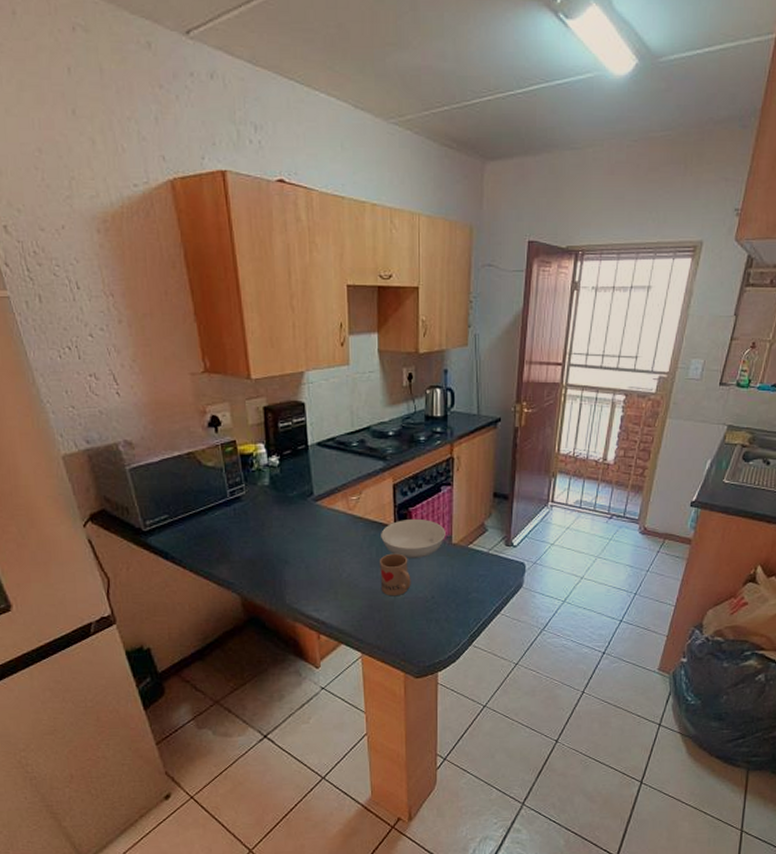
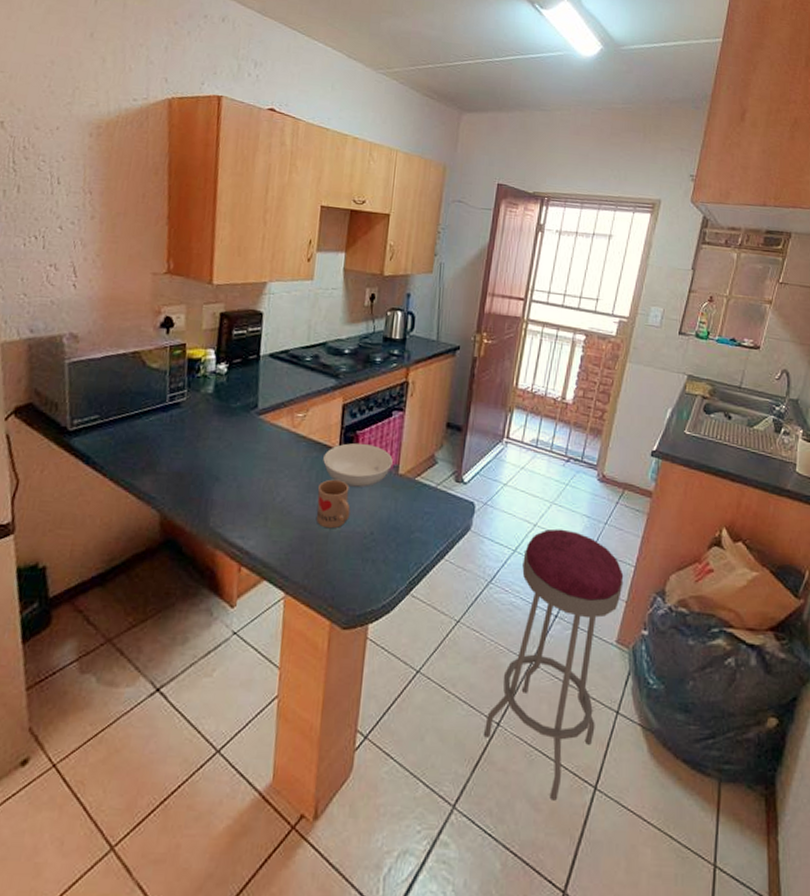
bar stool: none [545,579,665,794] -> present [484,528,624,801]

